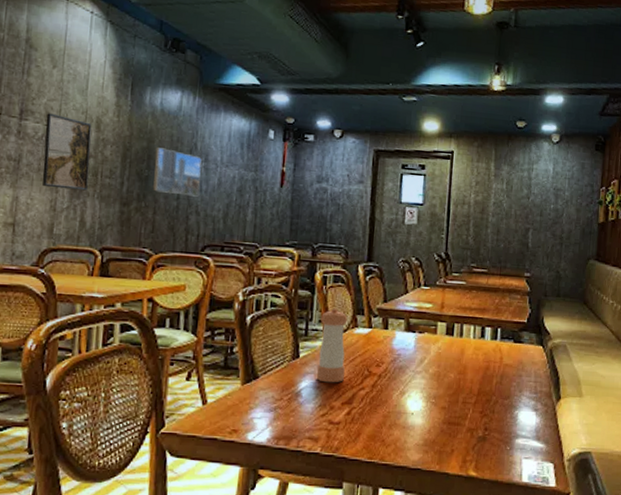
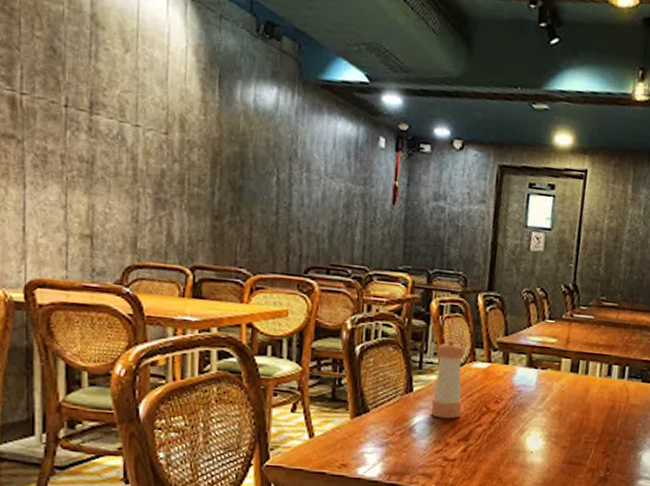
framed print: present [42,113,92,191] -> none [120,107,175,201]
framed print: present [153,147,202,197] -> none [248,153,303,212]

